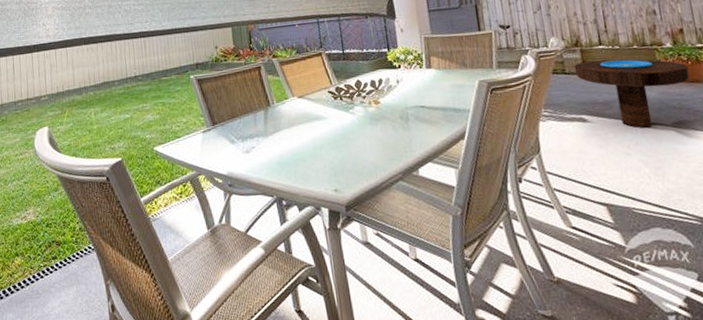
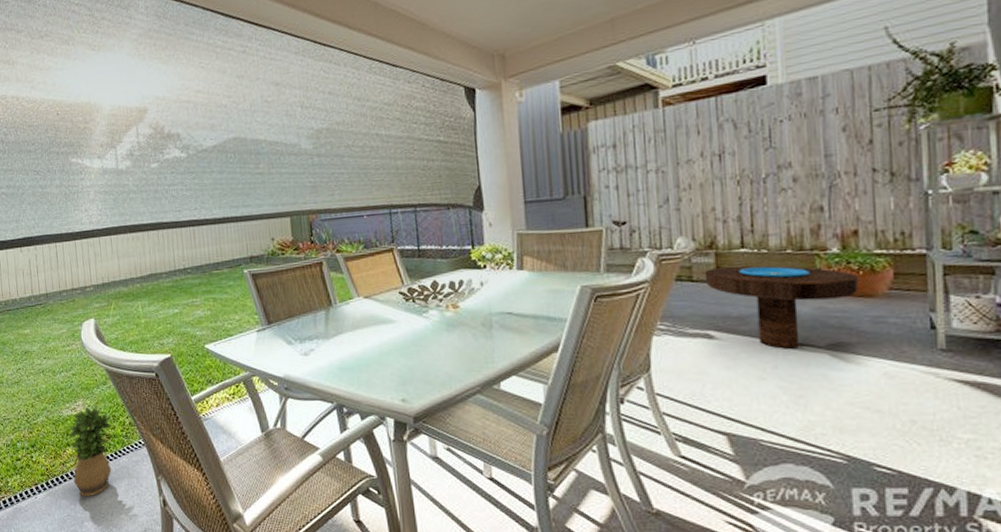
potted plant: none [18,214,62,308] -> present [69,407,112,497]

